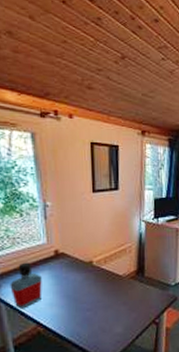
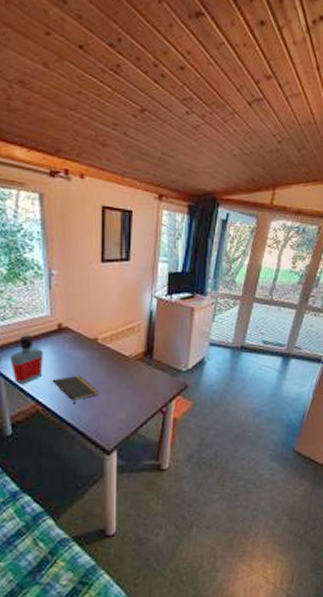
notepad: none [51,296,97,323] -> present [52,375,100,404]

